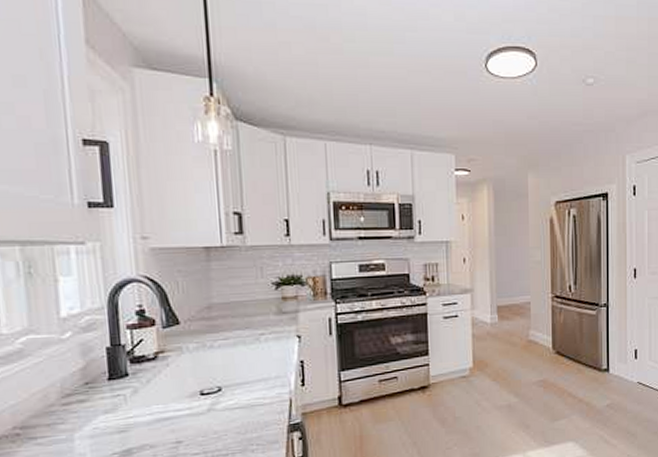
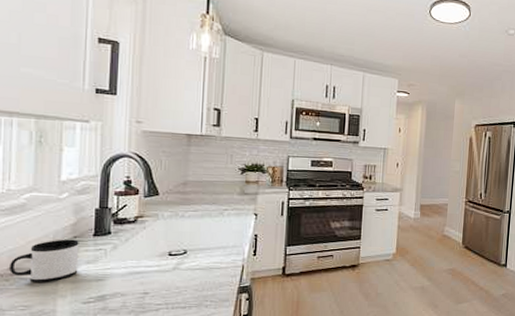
mug: none [14,386,96,442] -> present [10,239,79,283]

